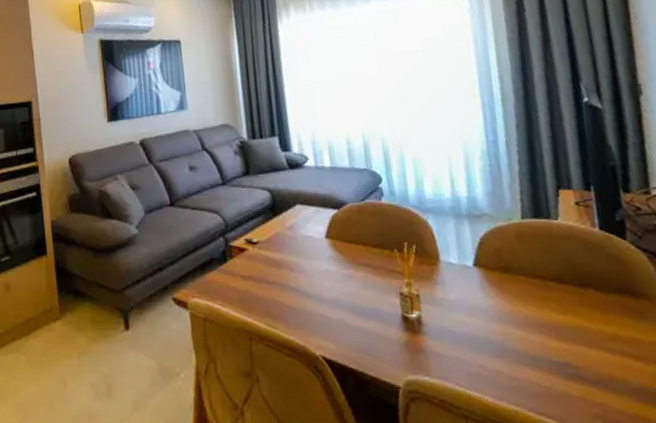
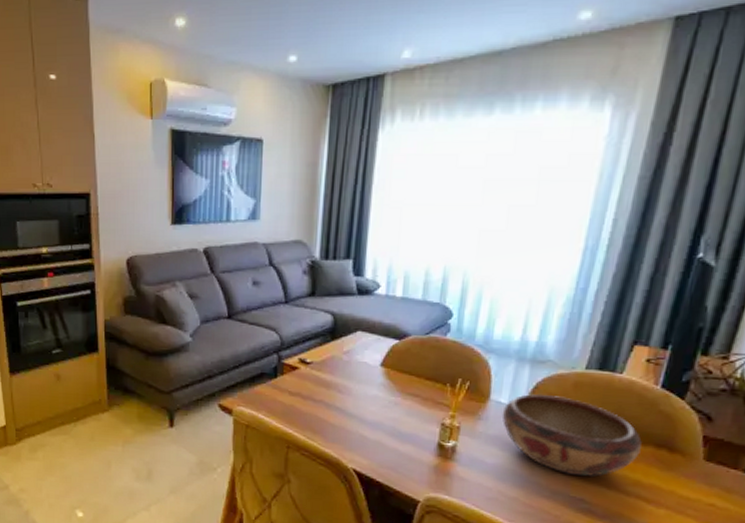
decorative bowl: none [456,250,606,337] -> present [502,394,642,478]

